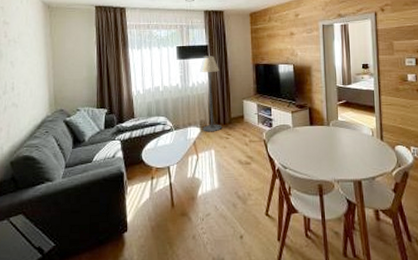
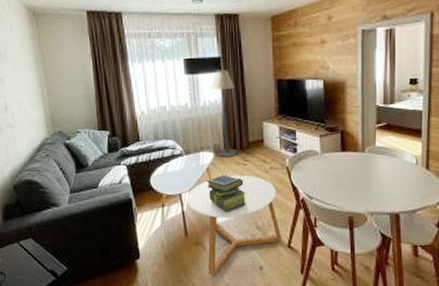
coffee table: none [174,148,260,247] -> present [186,175,282,276]
stack of books: none [192,148,229,183] -> present [206,175,247,213]

